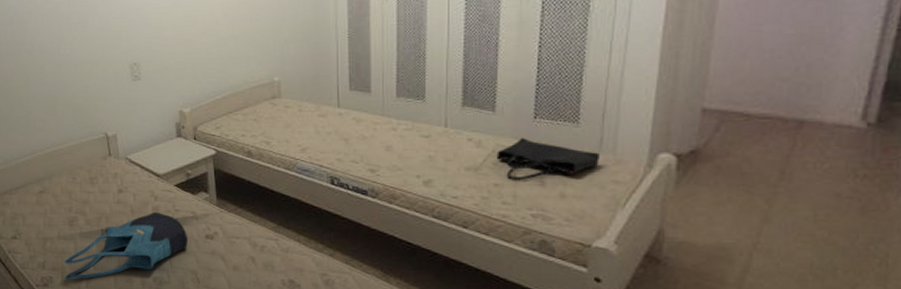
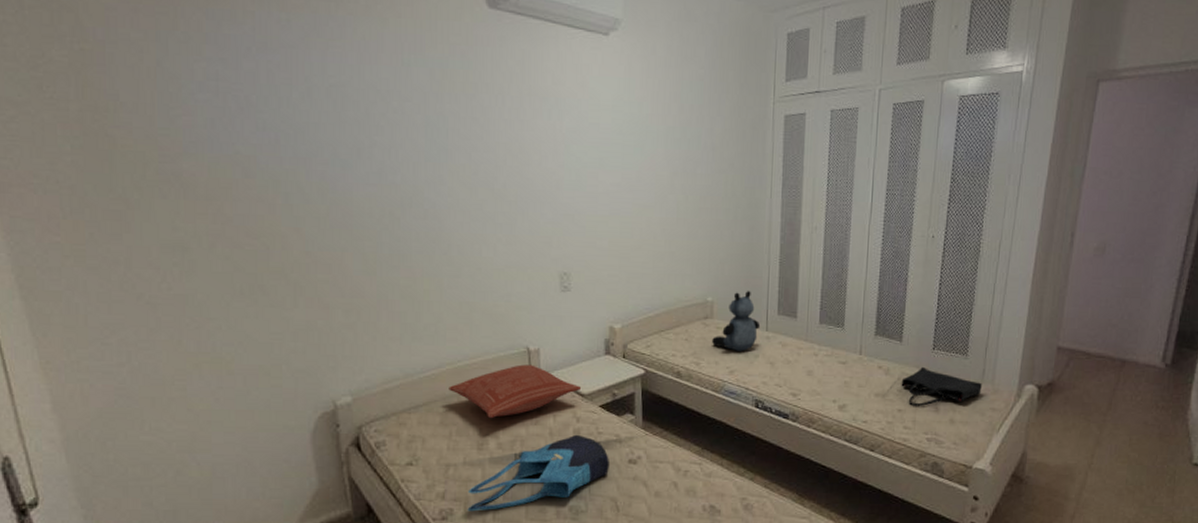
pillow: none [41,149,157,197] -> present [449,364,582,418]
teddy bear: none [281,68,332,129] -> present [712,291,761,351]

